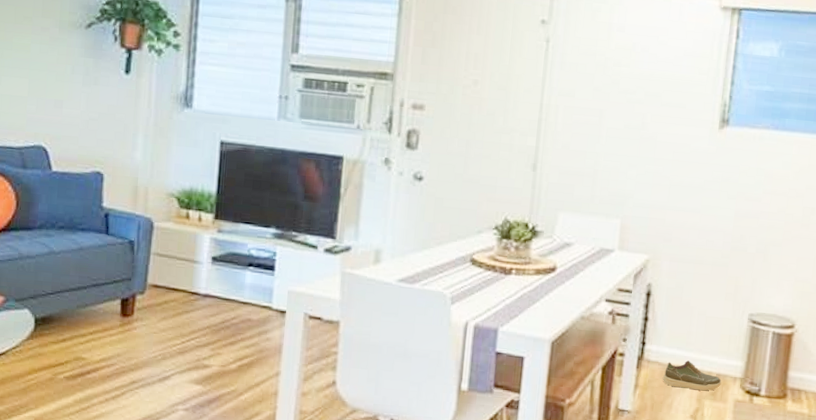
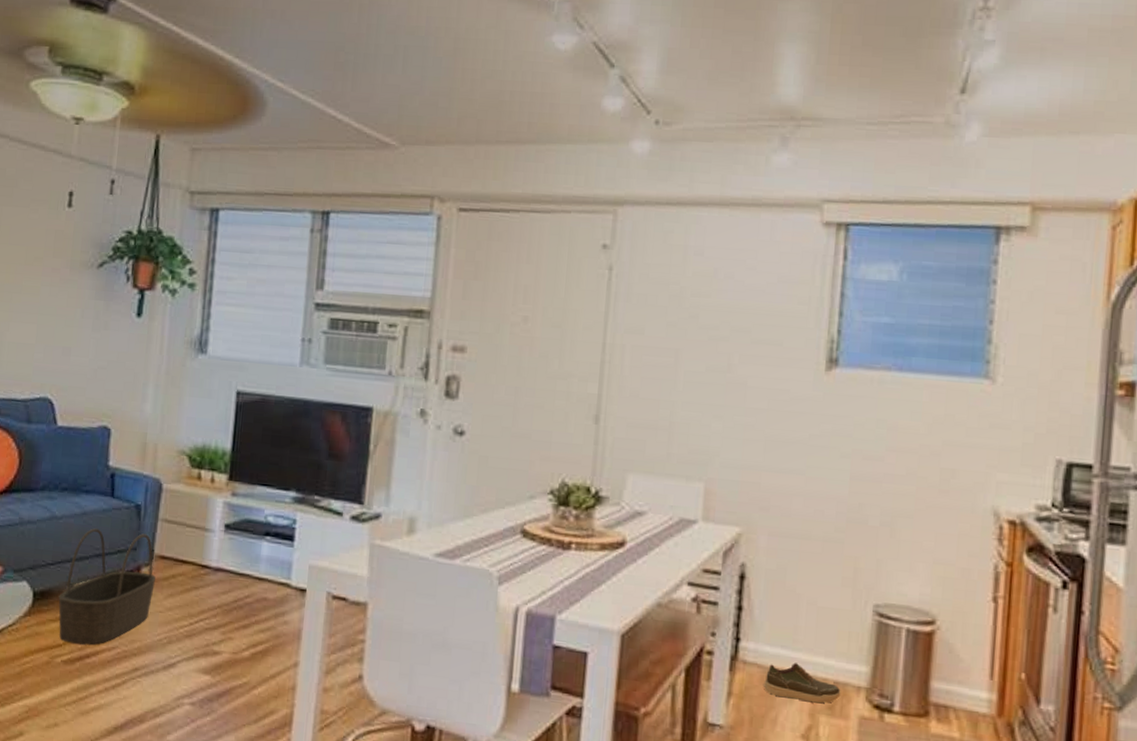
basket: none [59,262,149,362] -> present [58,528,155,644]

